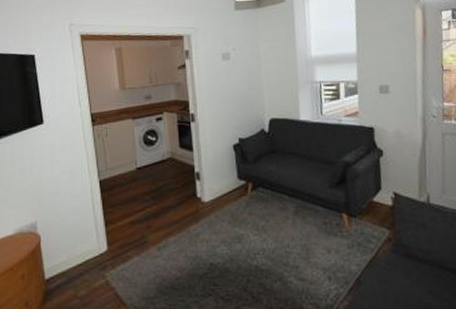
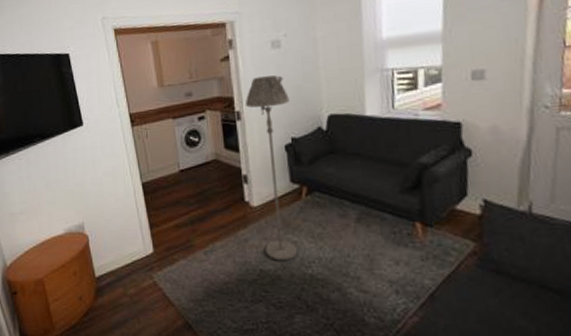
floor lamp: none [199,83,244,254] -> present [245,75,297,261]

